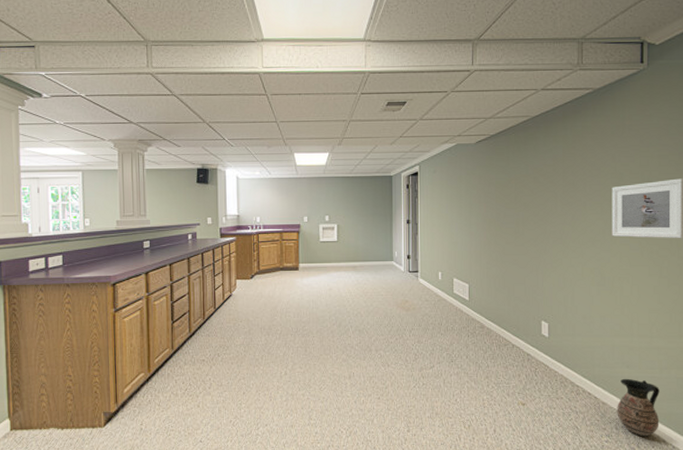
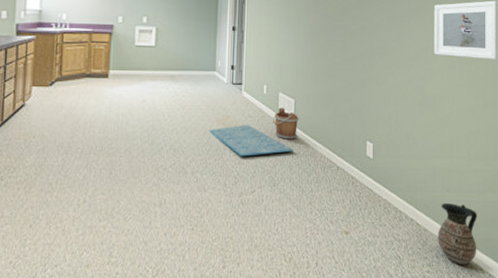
rug: none [389,307,469,336] -> present [209,124,293,157]
bucket: none [448,292,474,321] -> present [272,107,299,140]

